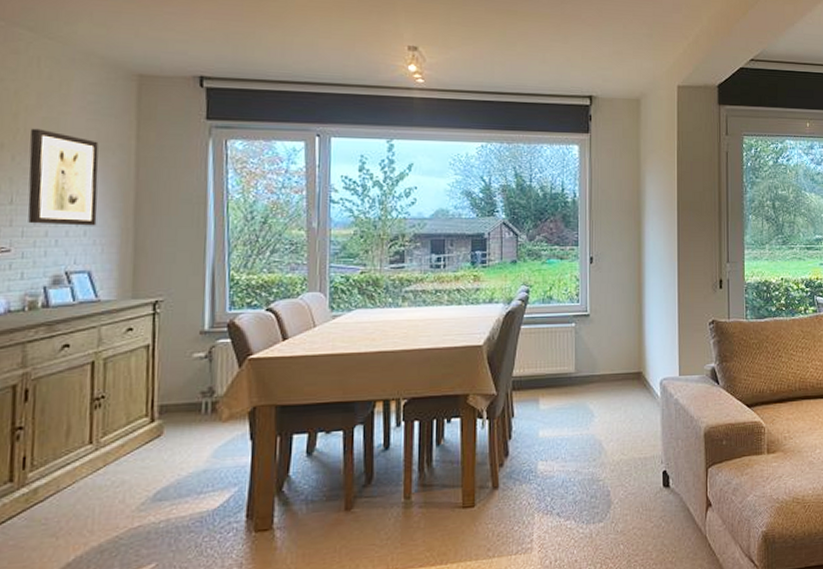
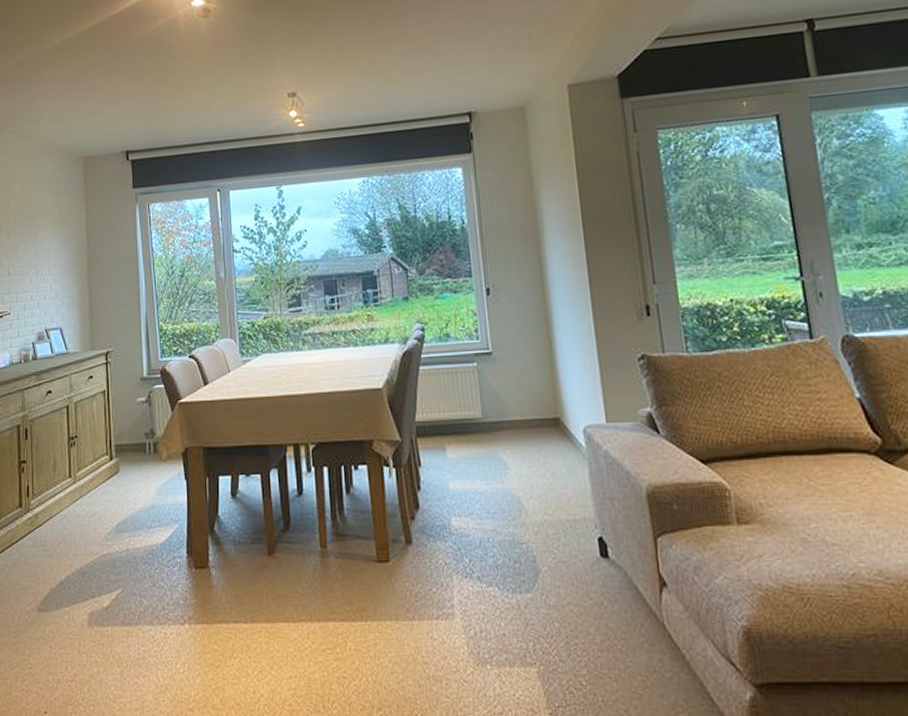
wall art: present [27,128,99,226] -> none [17,212,63,291]

